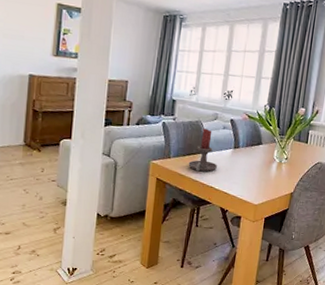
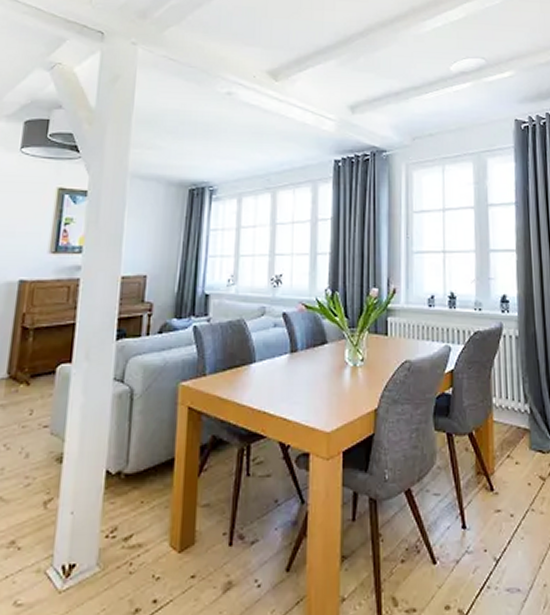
candle holder: present [188,128,218,172] -> none [230,329,271,391]

